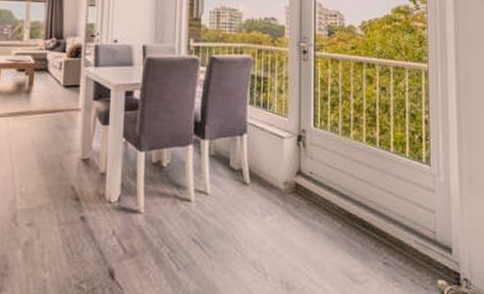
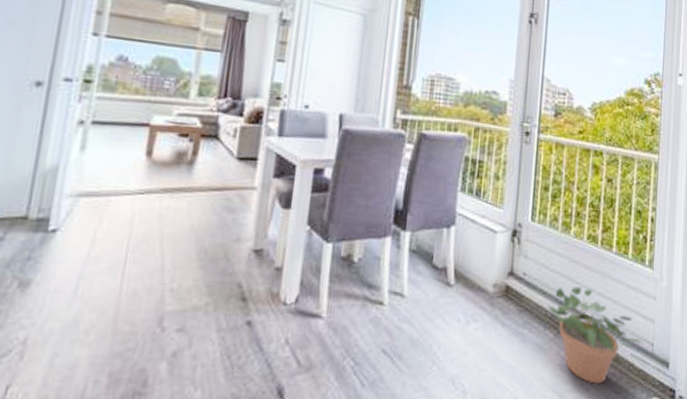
potted plant: none [334,183,426,268] -> present [547,287,644,384]

